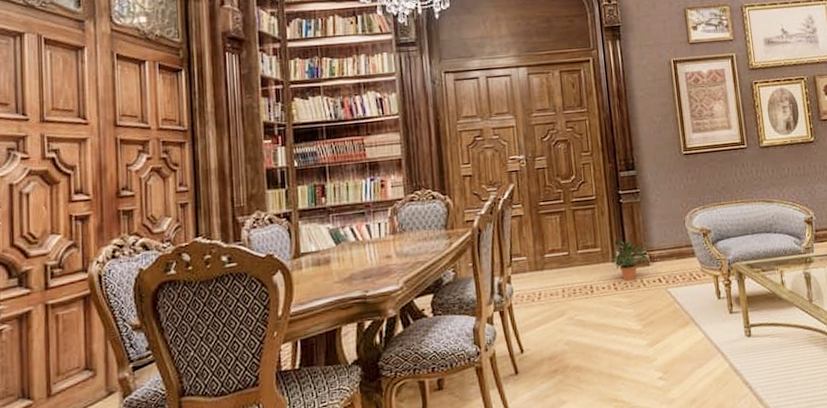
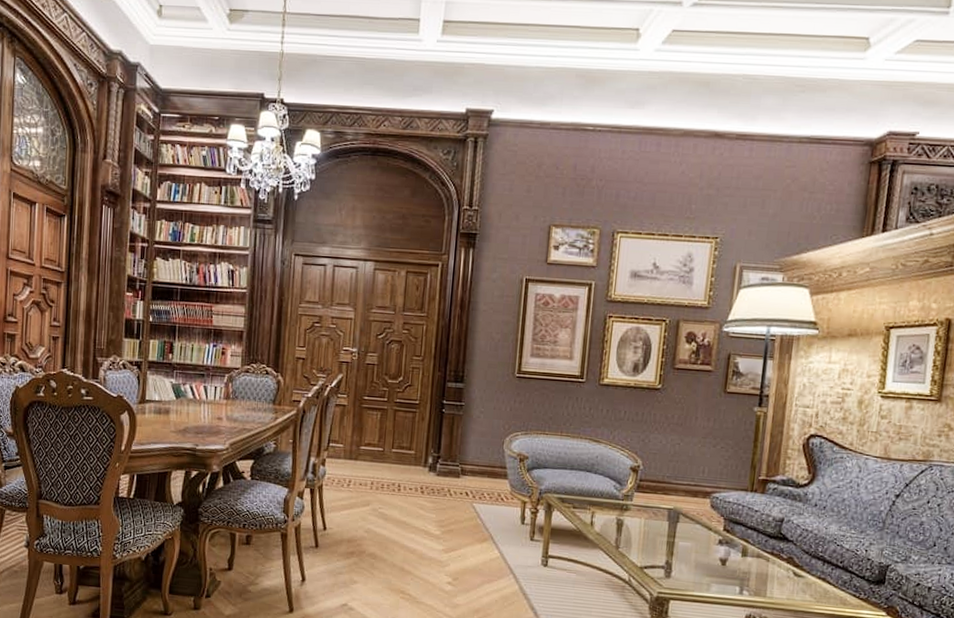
potted plant: present [612,239,648,282] -> none [424,446,461,489]

